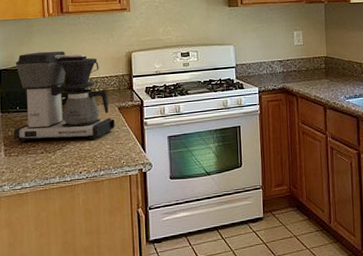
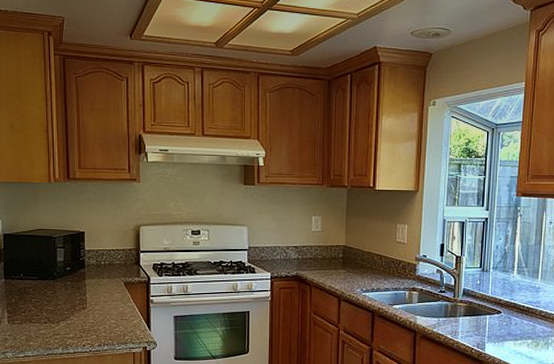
coffee maker: present [13,51,115,142] -> none [17,218,120,314]

